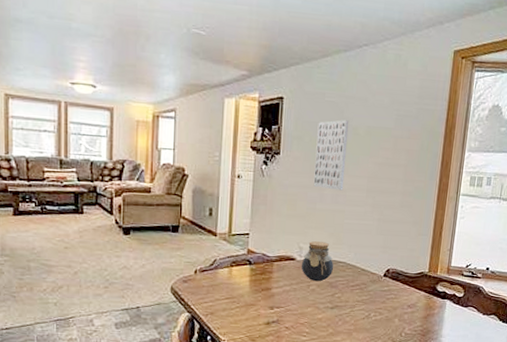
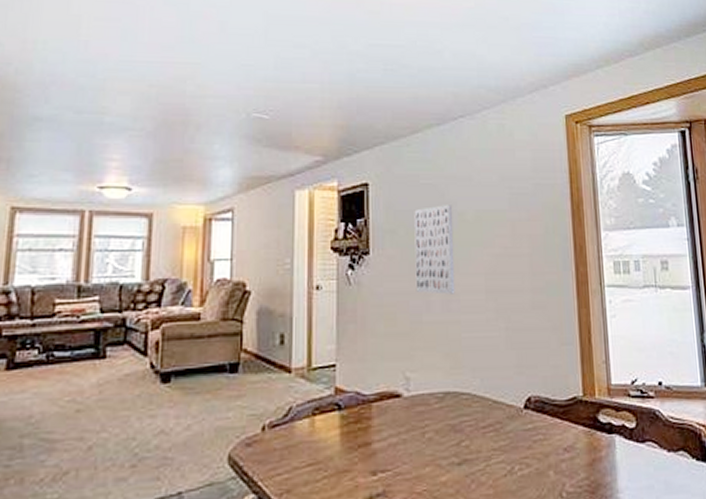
jar: present [301,241,334,282] -> none [410,367,455,426]

